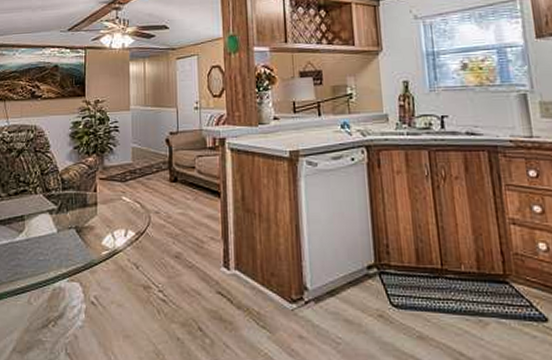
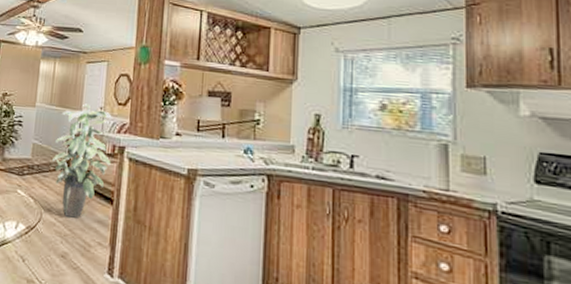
indoor plant: none [154,100,213,216] -> present [52,103,112,218]

